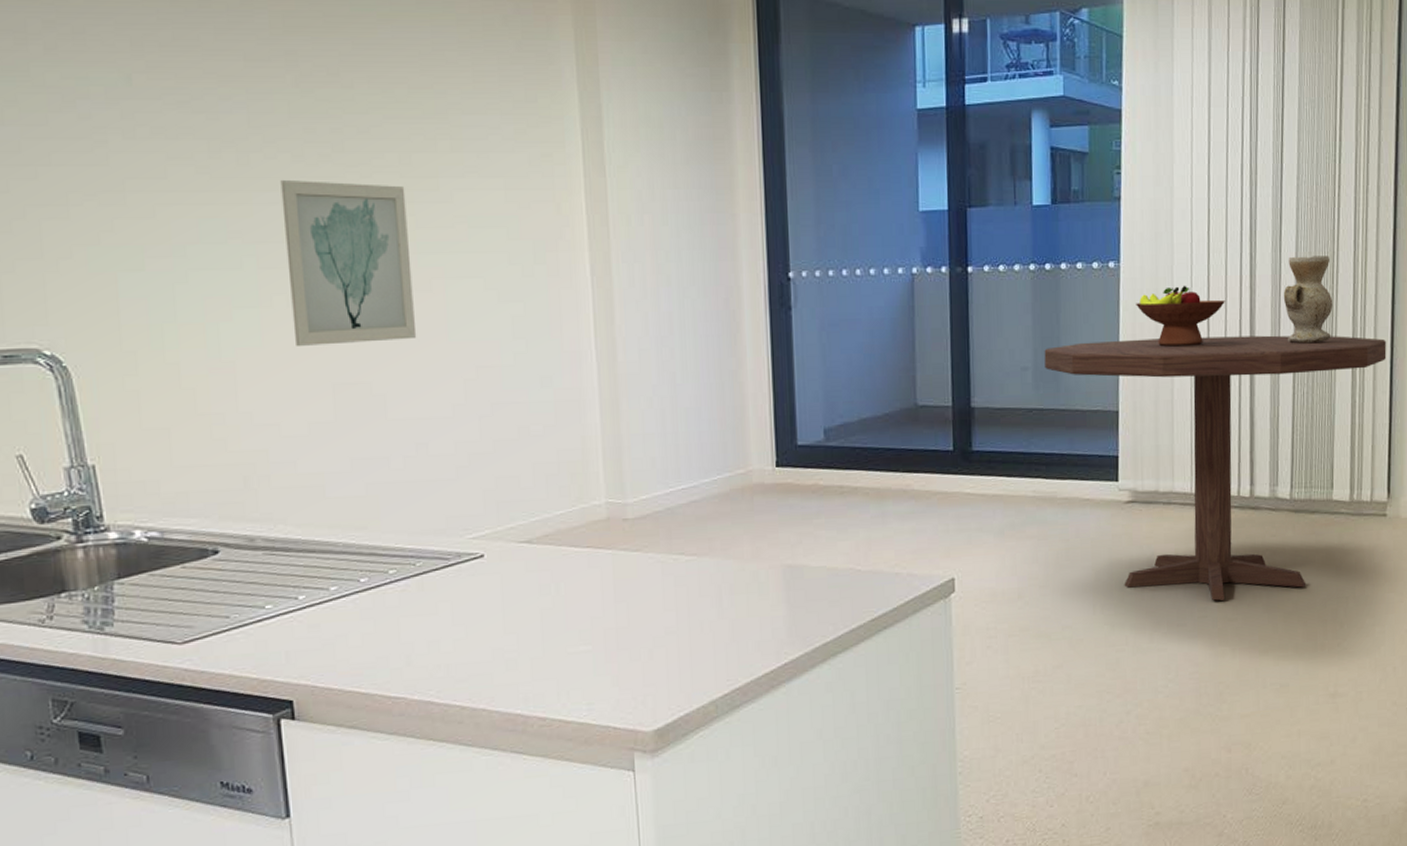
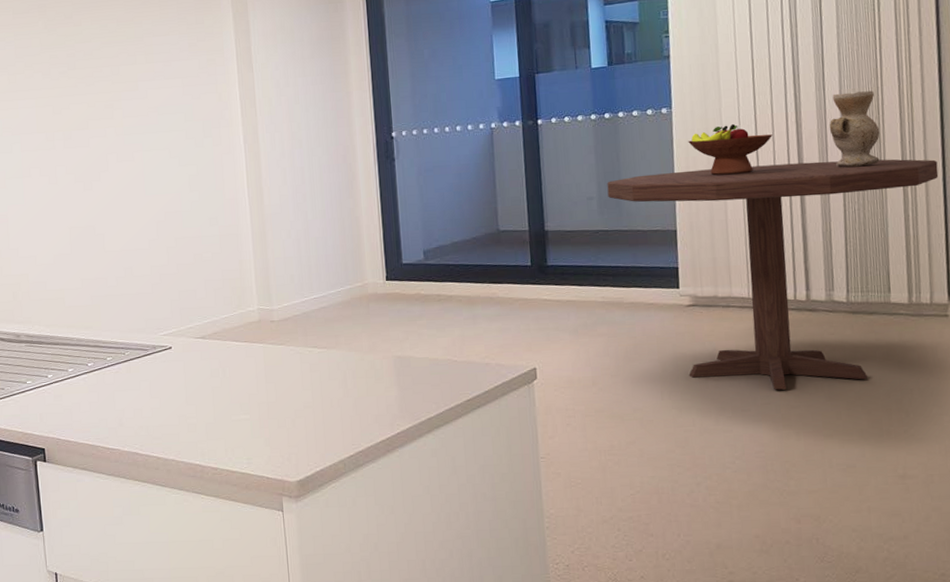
wall art: present [280,179,417,346] -> none [35,89,124,203]

